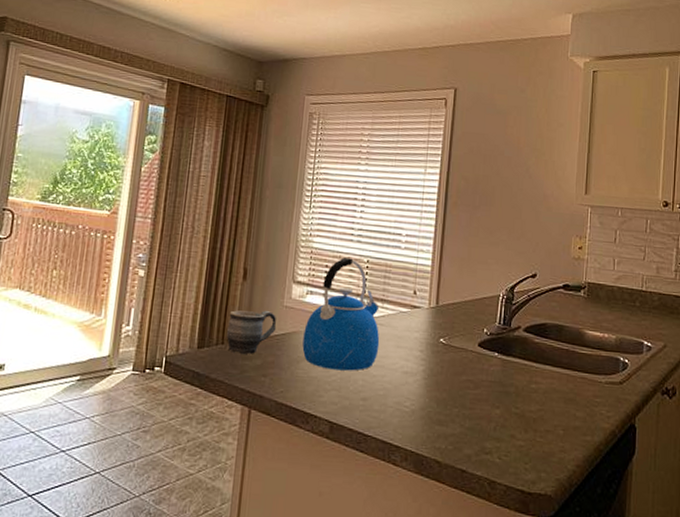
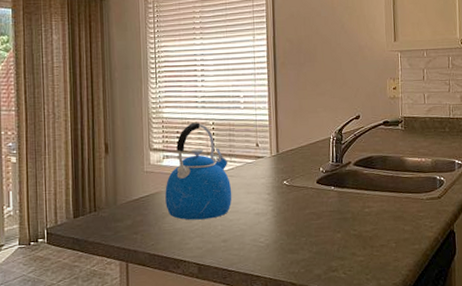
mug: present [227,310,277,354] -> none [97,178,141,218]

